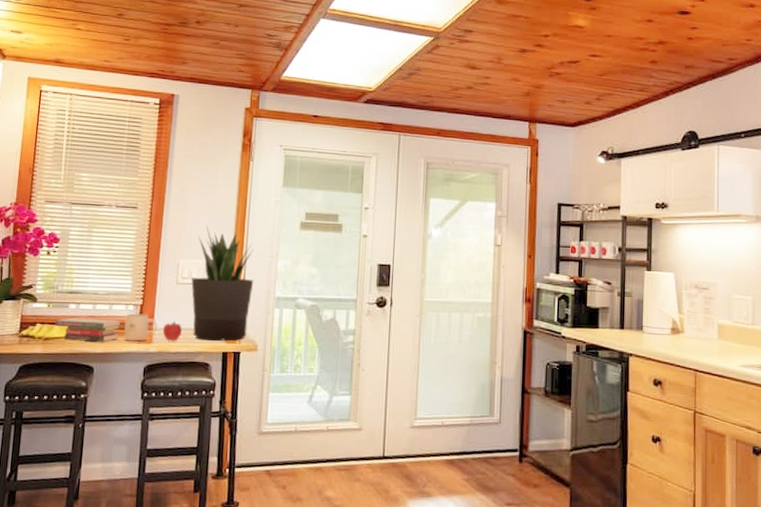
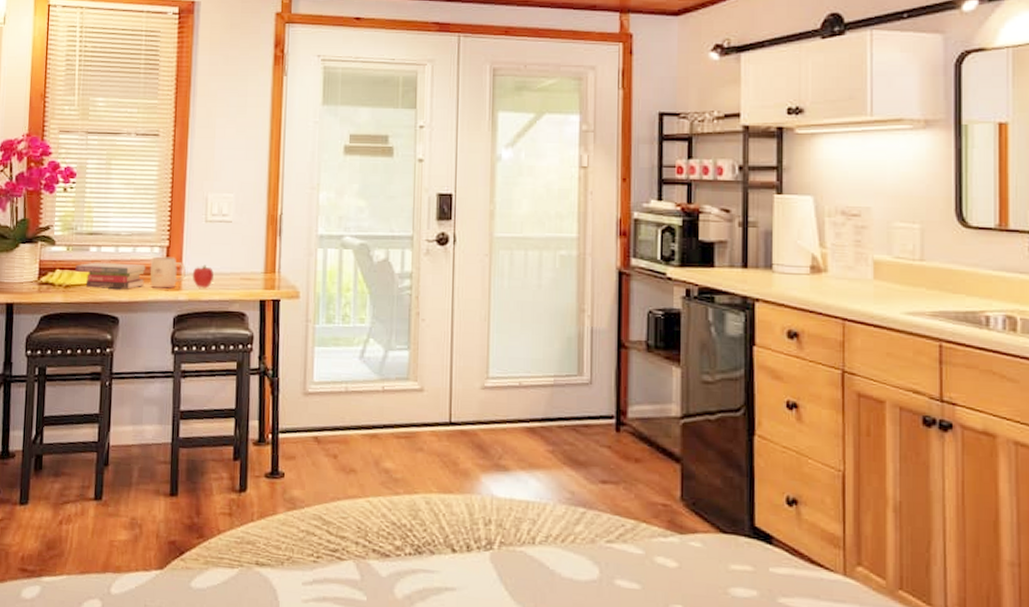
planter: present [191,226,254,341] -> none [222,154,293,287]

